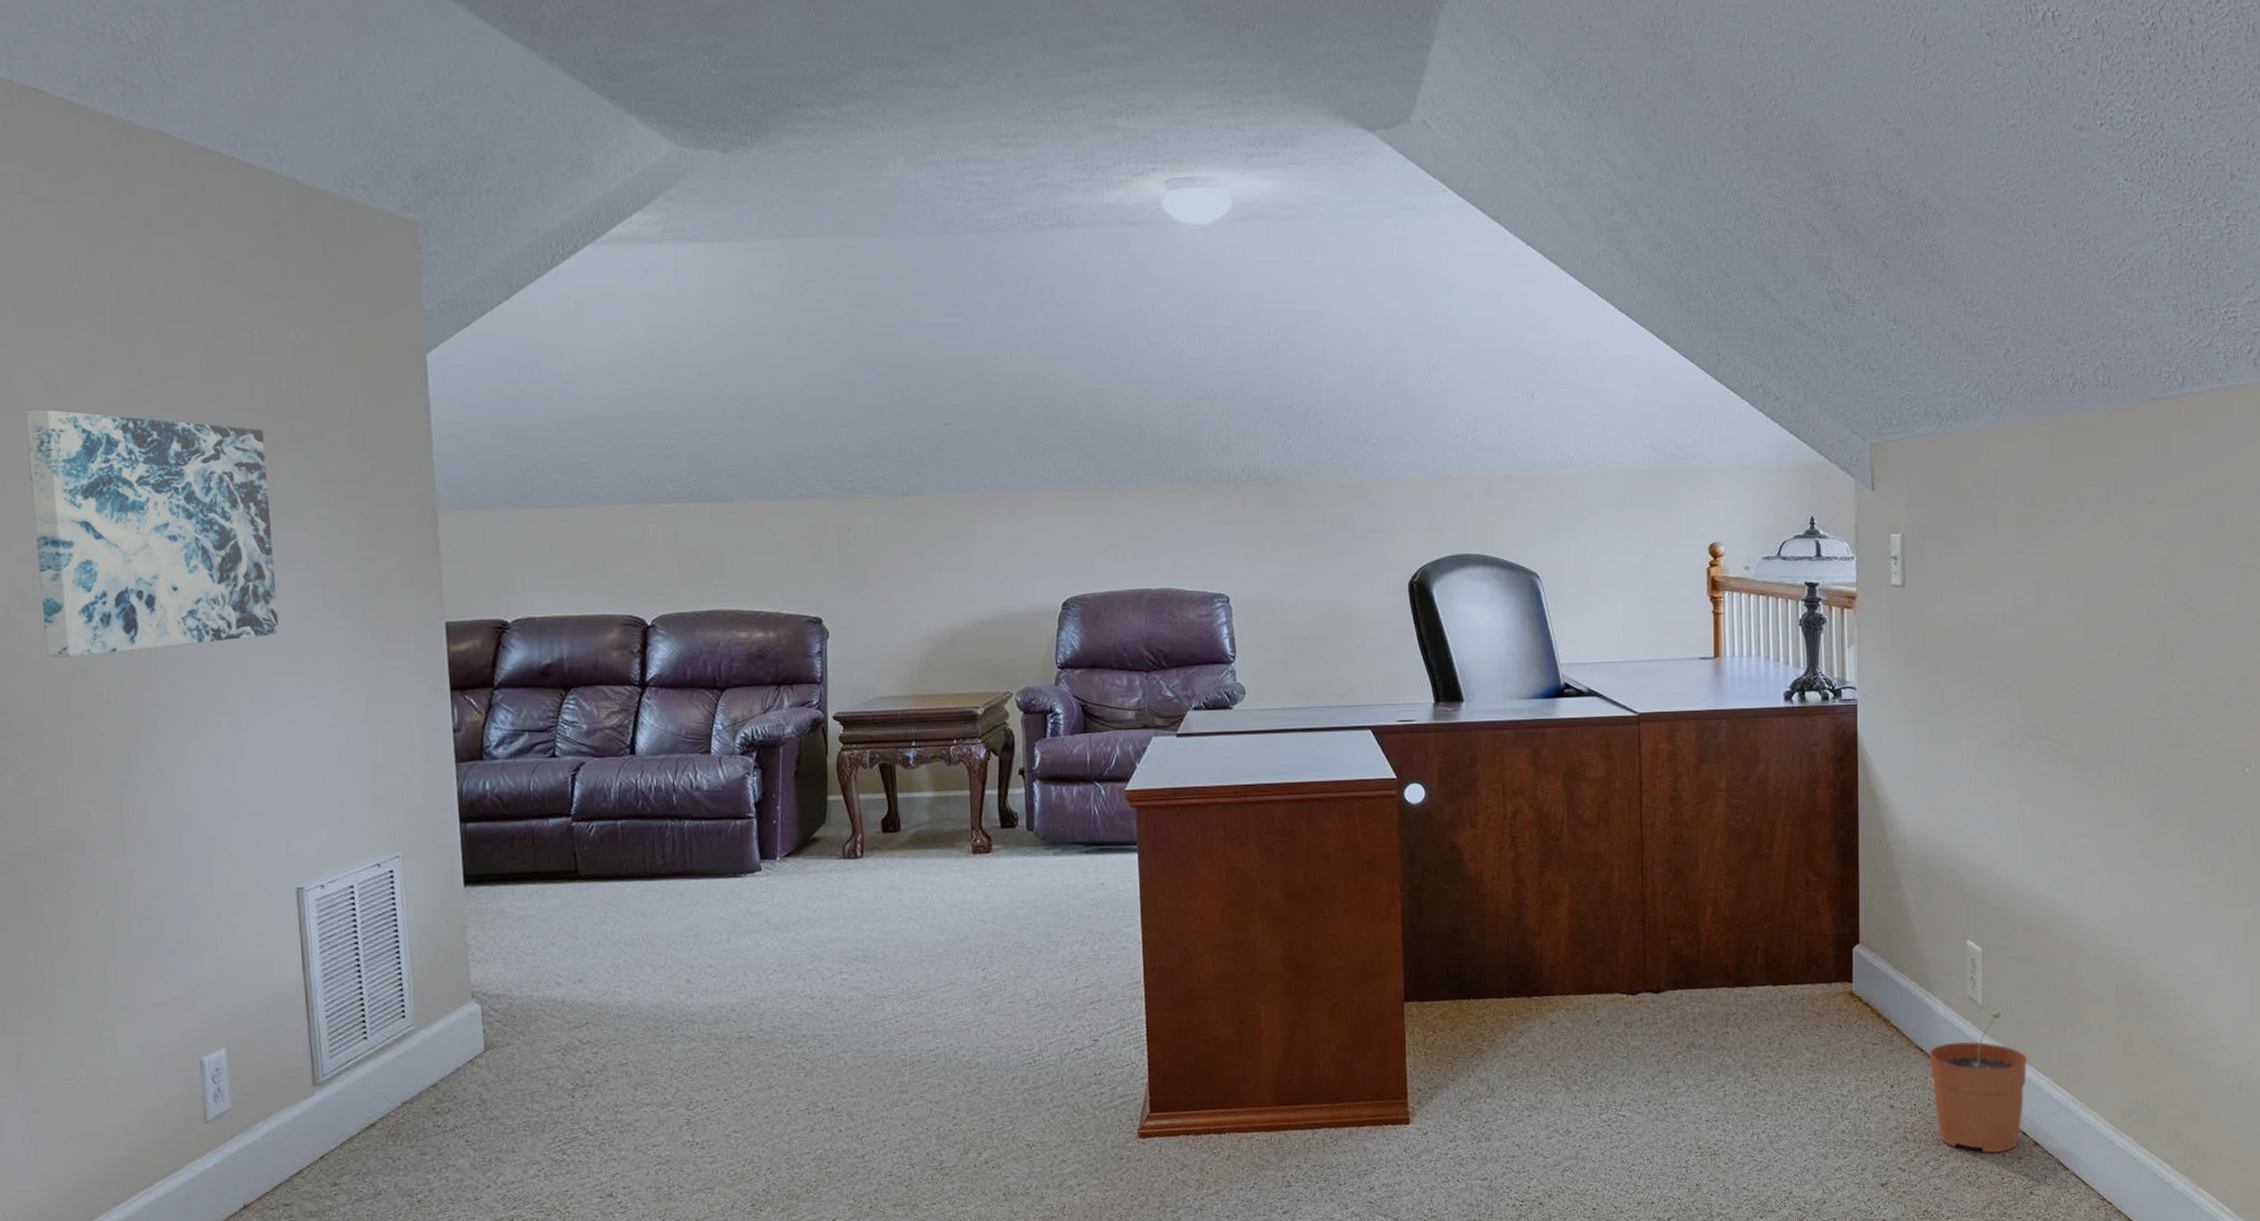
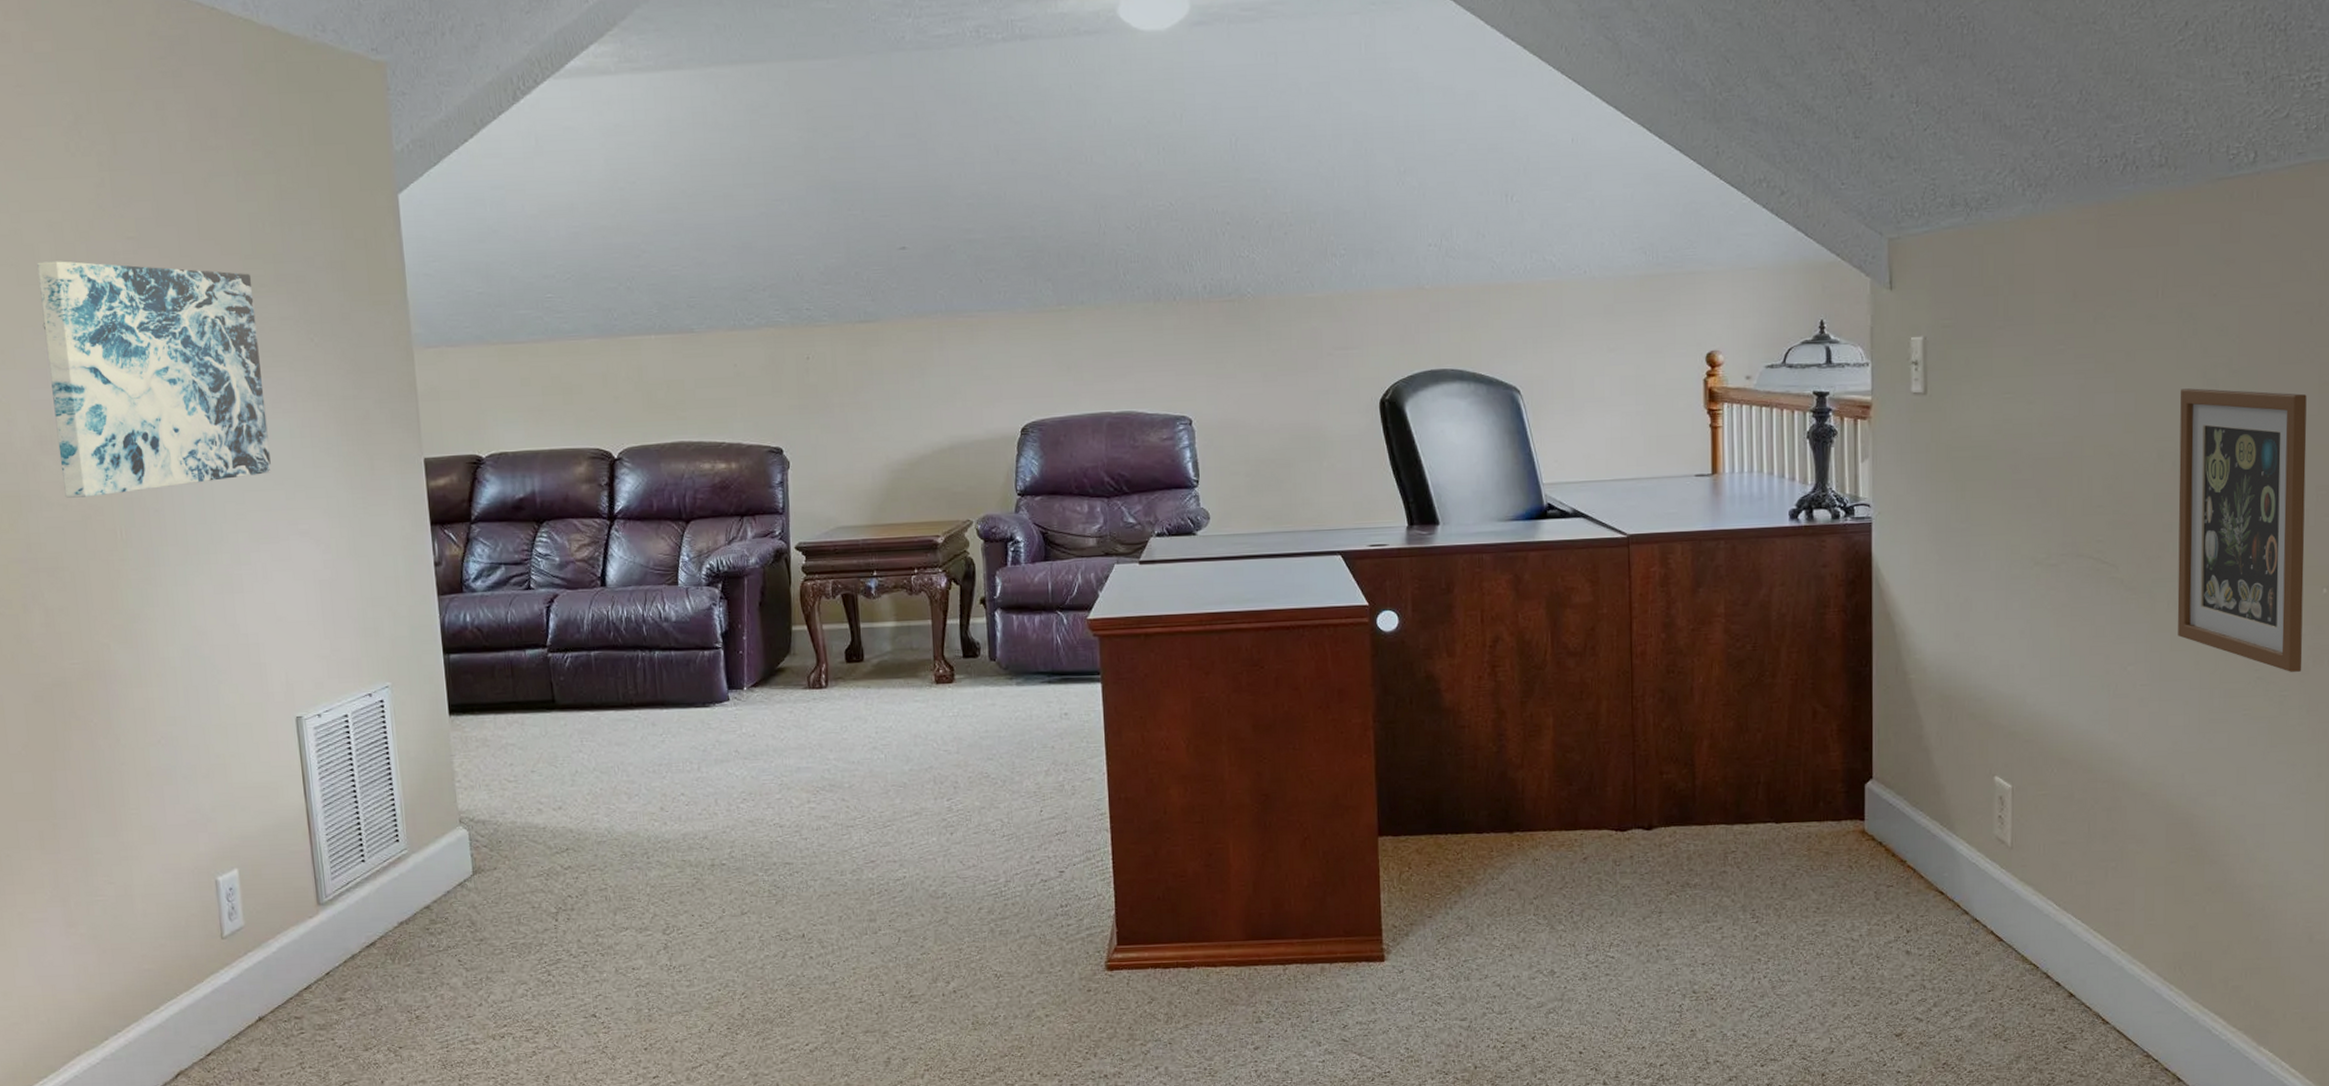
plant pot: present [1930,1012,2028,1154] -> none [1951,854,2063,1005]
picture frame: none [2122,586,2230,844] -> present [2177,388,2307,672]

